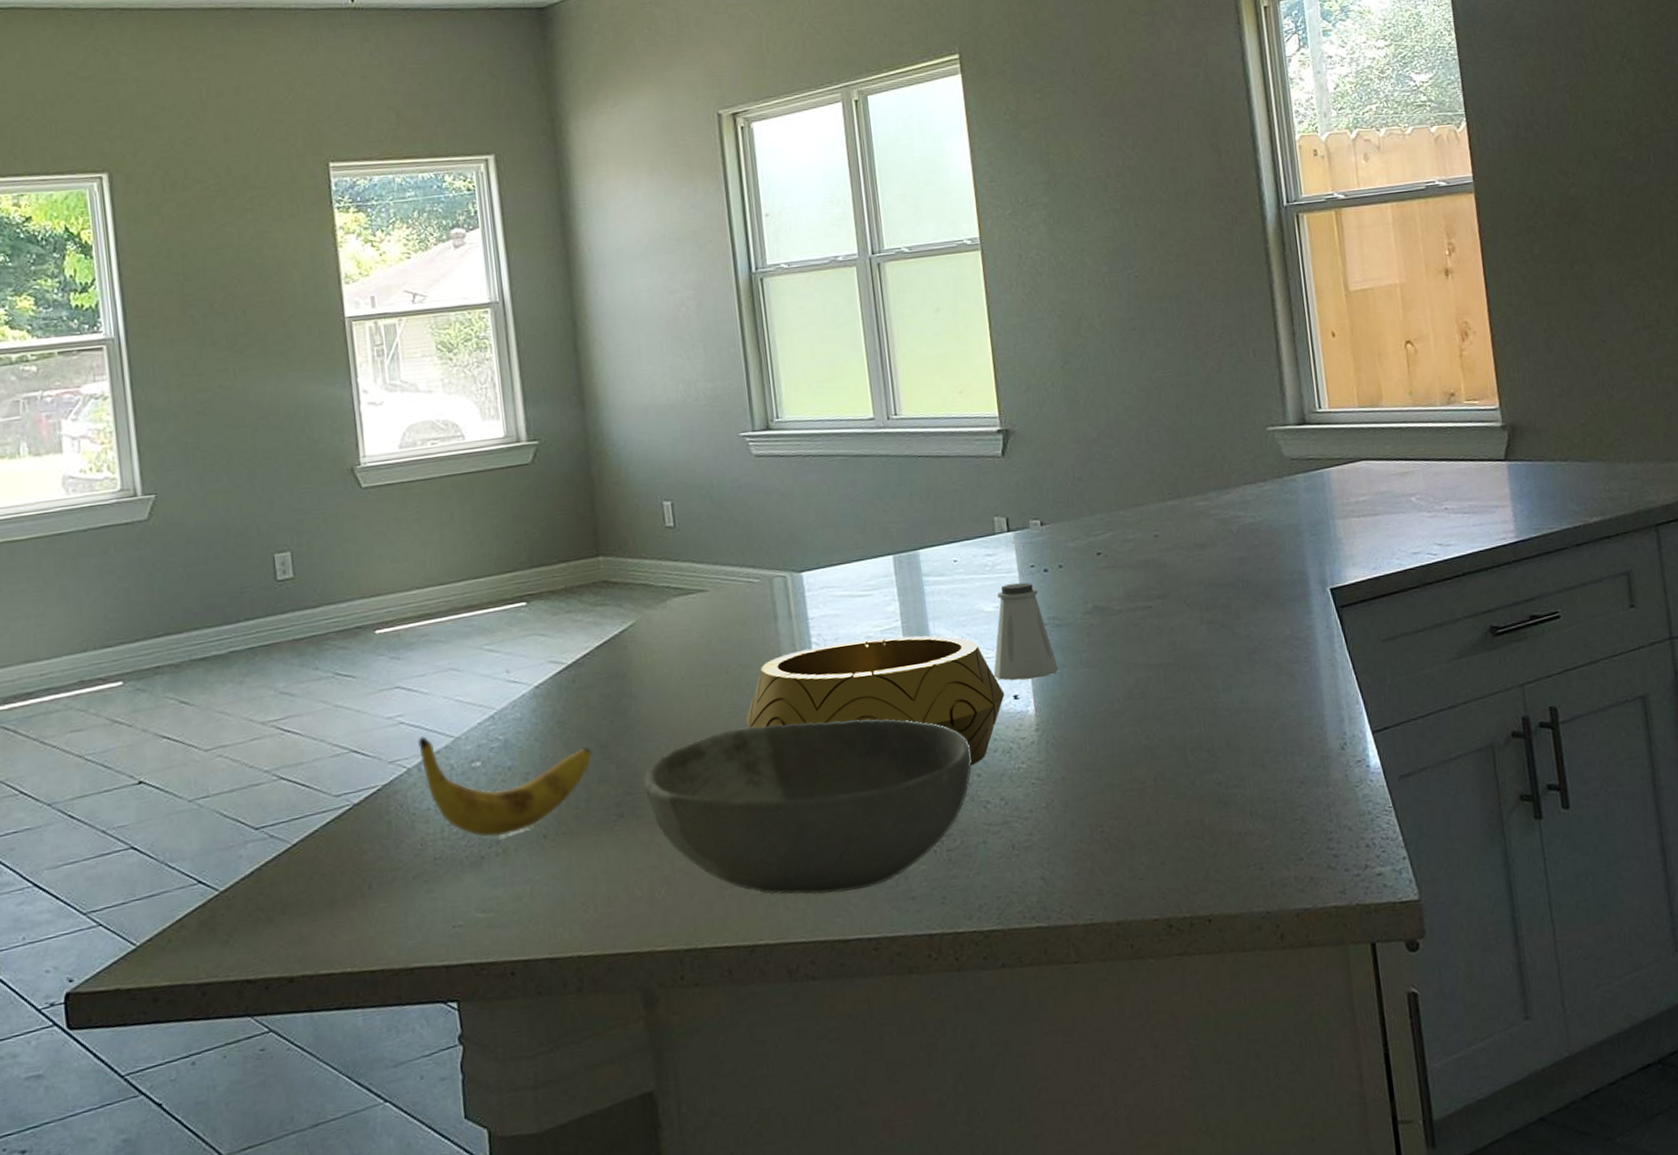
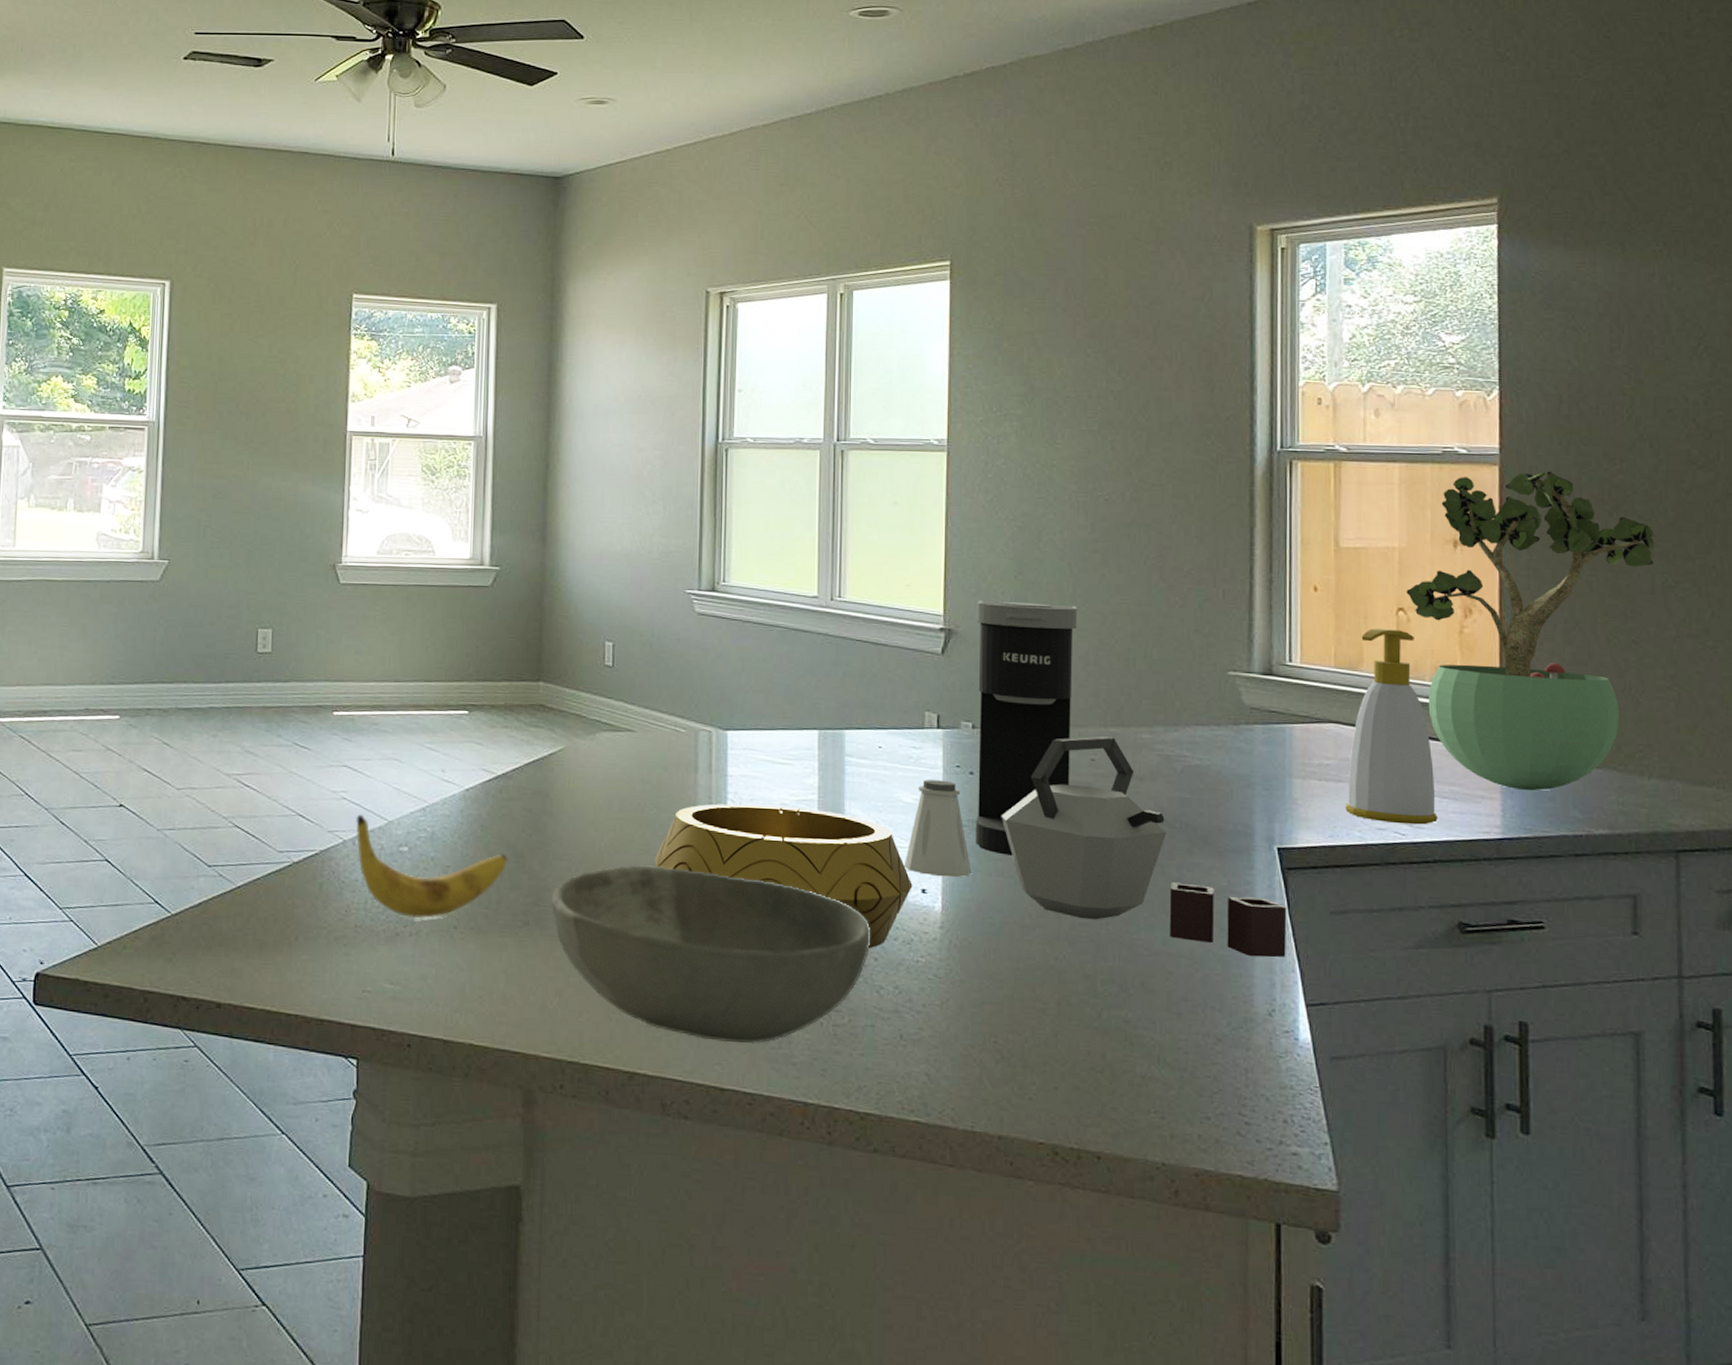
coffee maker: none [1028,387,1139,646] -> present [975,600,1078,855]
kettle: none [1079,510,1350,698] -> present [1001,736,1287,958]
soap bottle: none [1378,362,1462,547] -> present [1345,628,1438,825]
potted plant: none [1411,192,1609,494] -> present [1406,471,1657,791]

